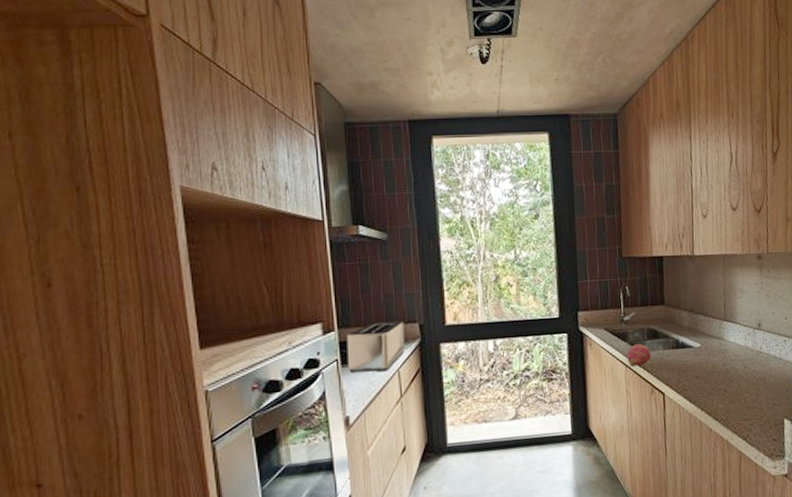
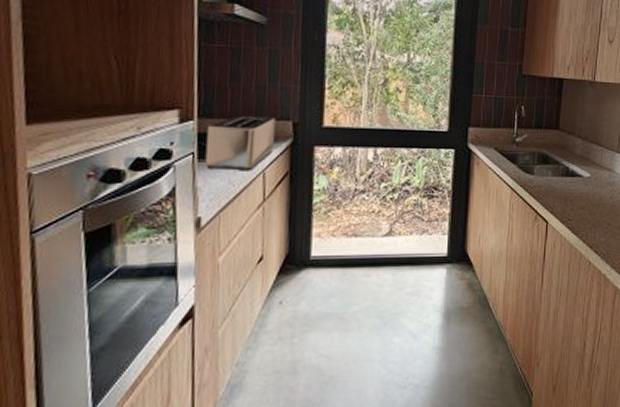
fruit: present [627,343,652,367] -> none [514,167,540,191]

